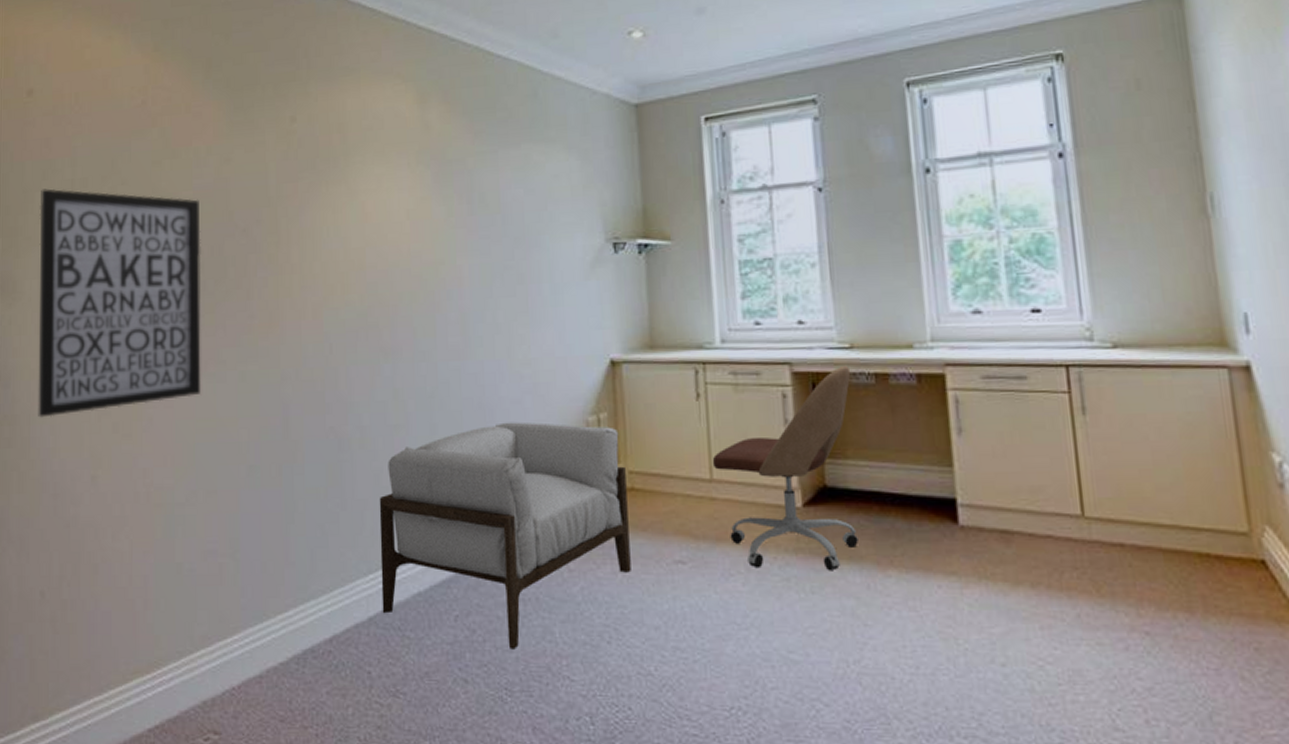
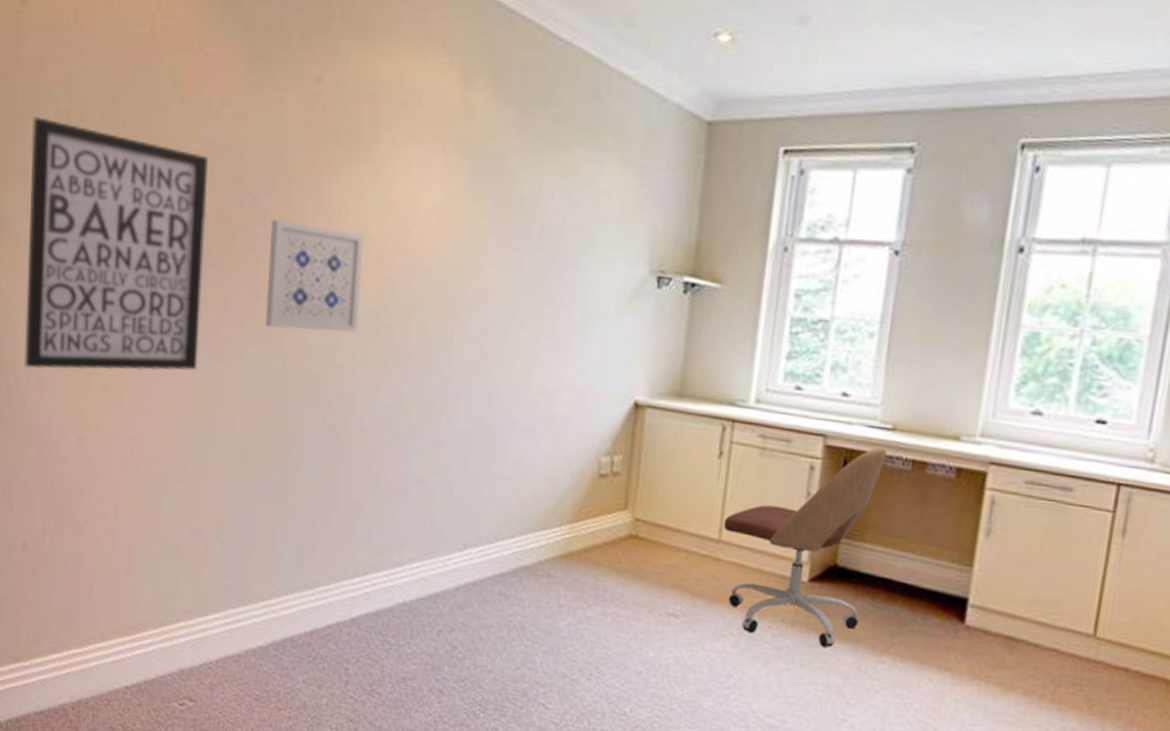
wall art: none [259,245,348,343] -> present [266,219,364,334]
armchair: present [379,422,631,650] -> none [365,449,633,671]

